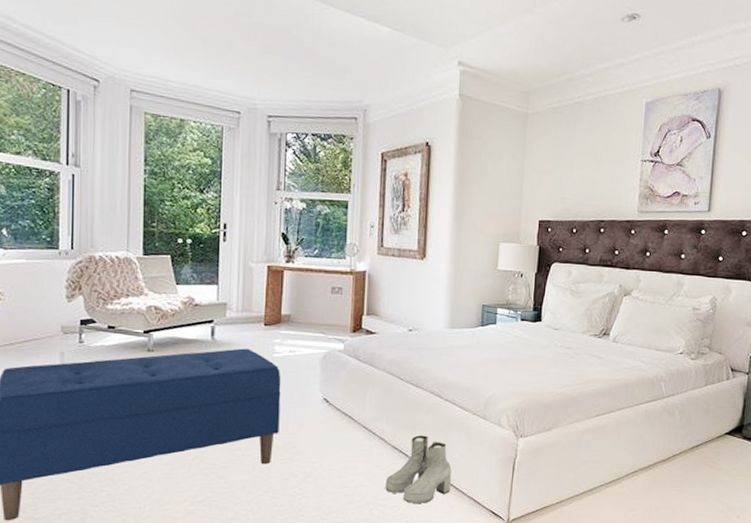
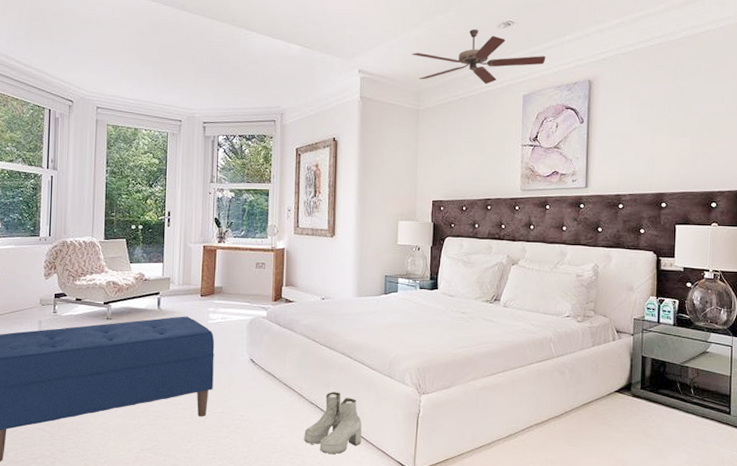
ceiling fan: none [521,20,674,88] -> present [412,29,546,85]

